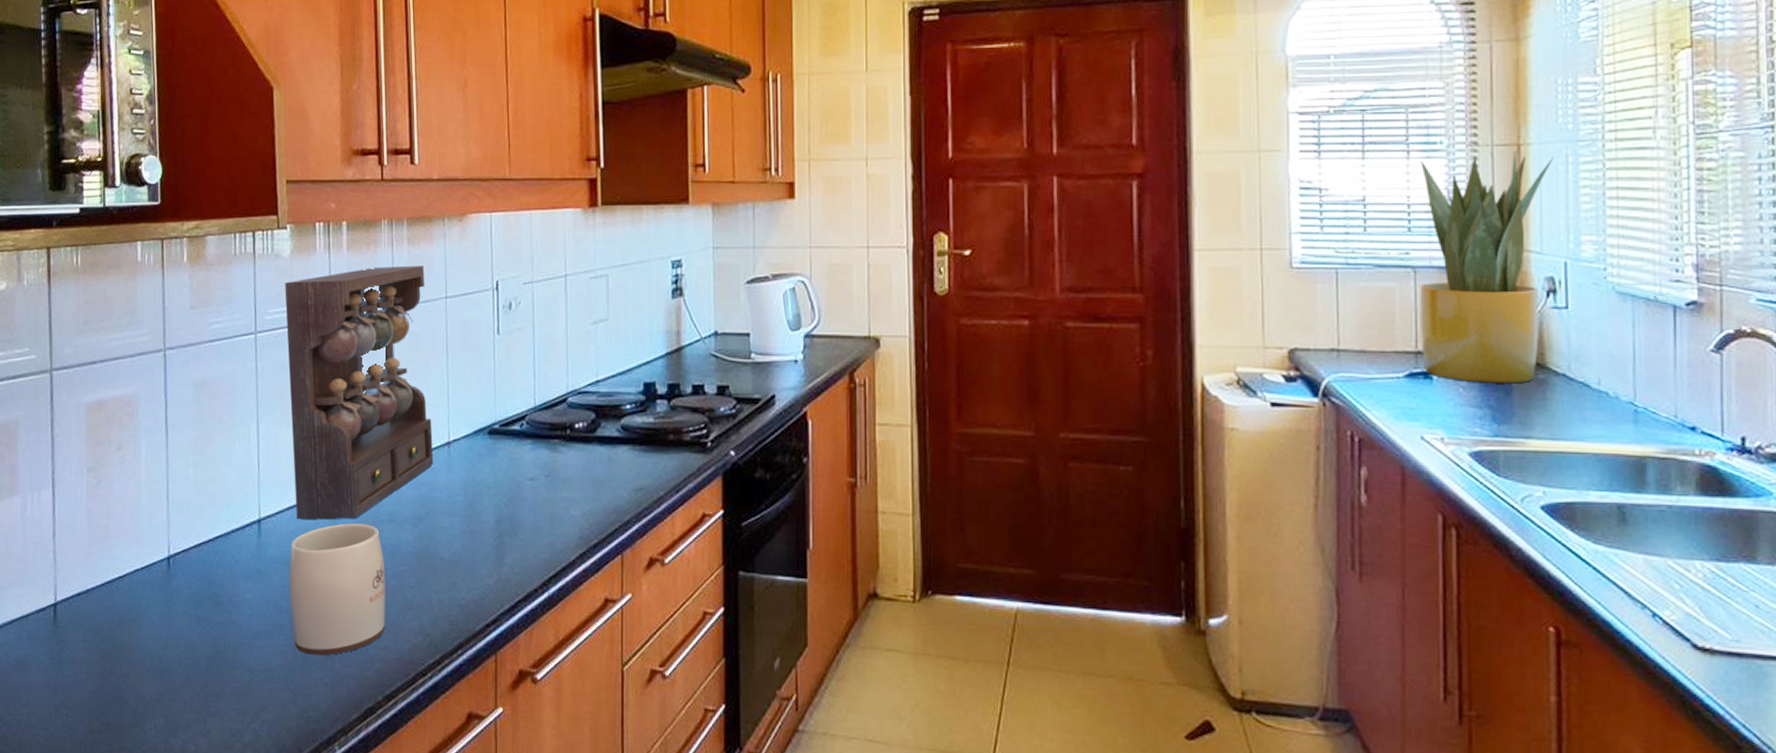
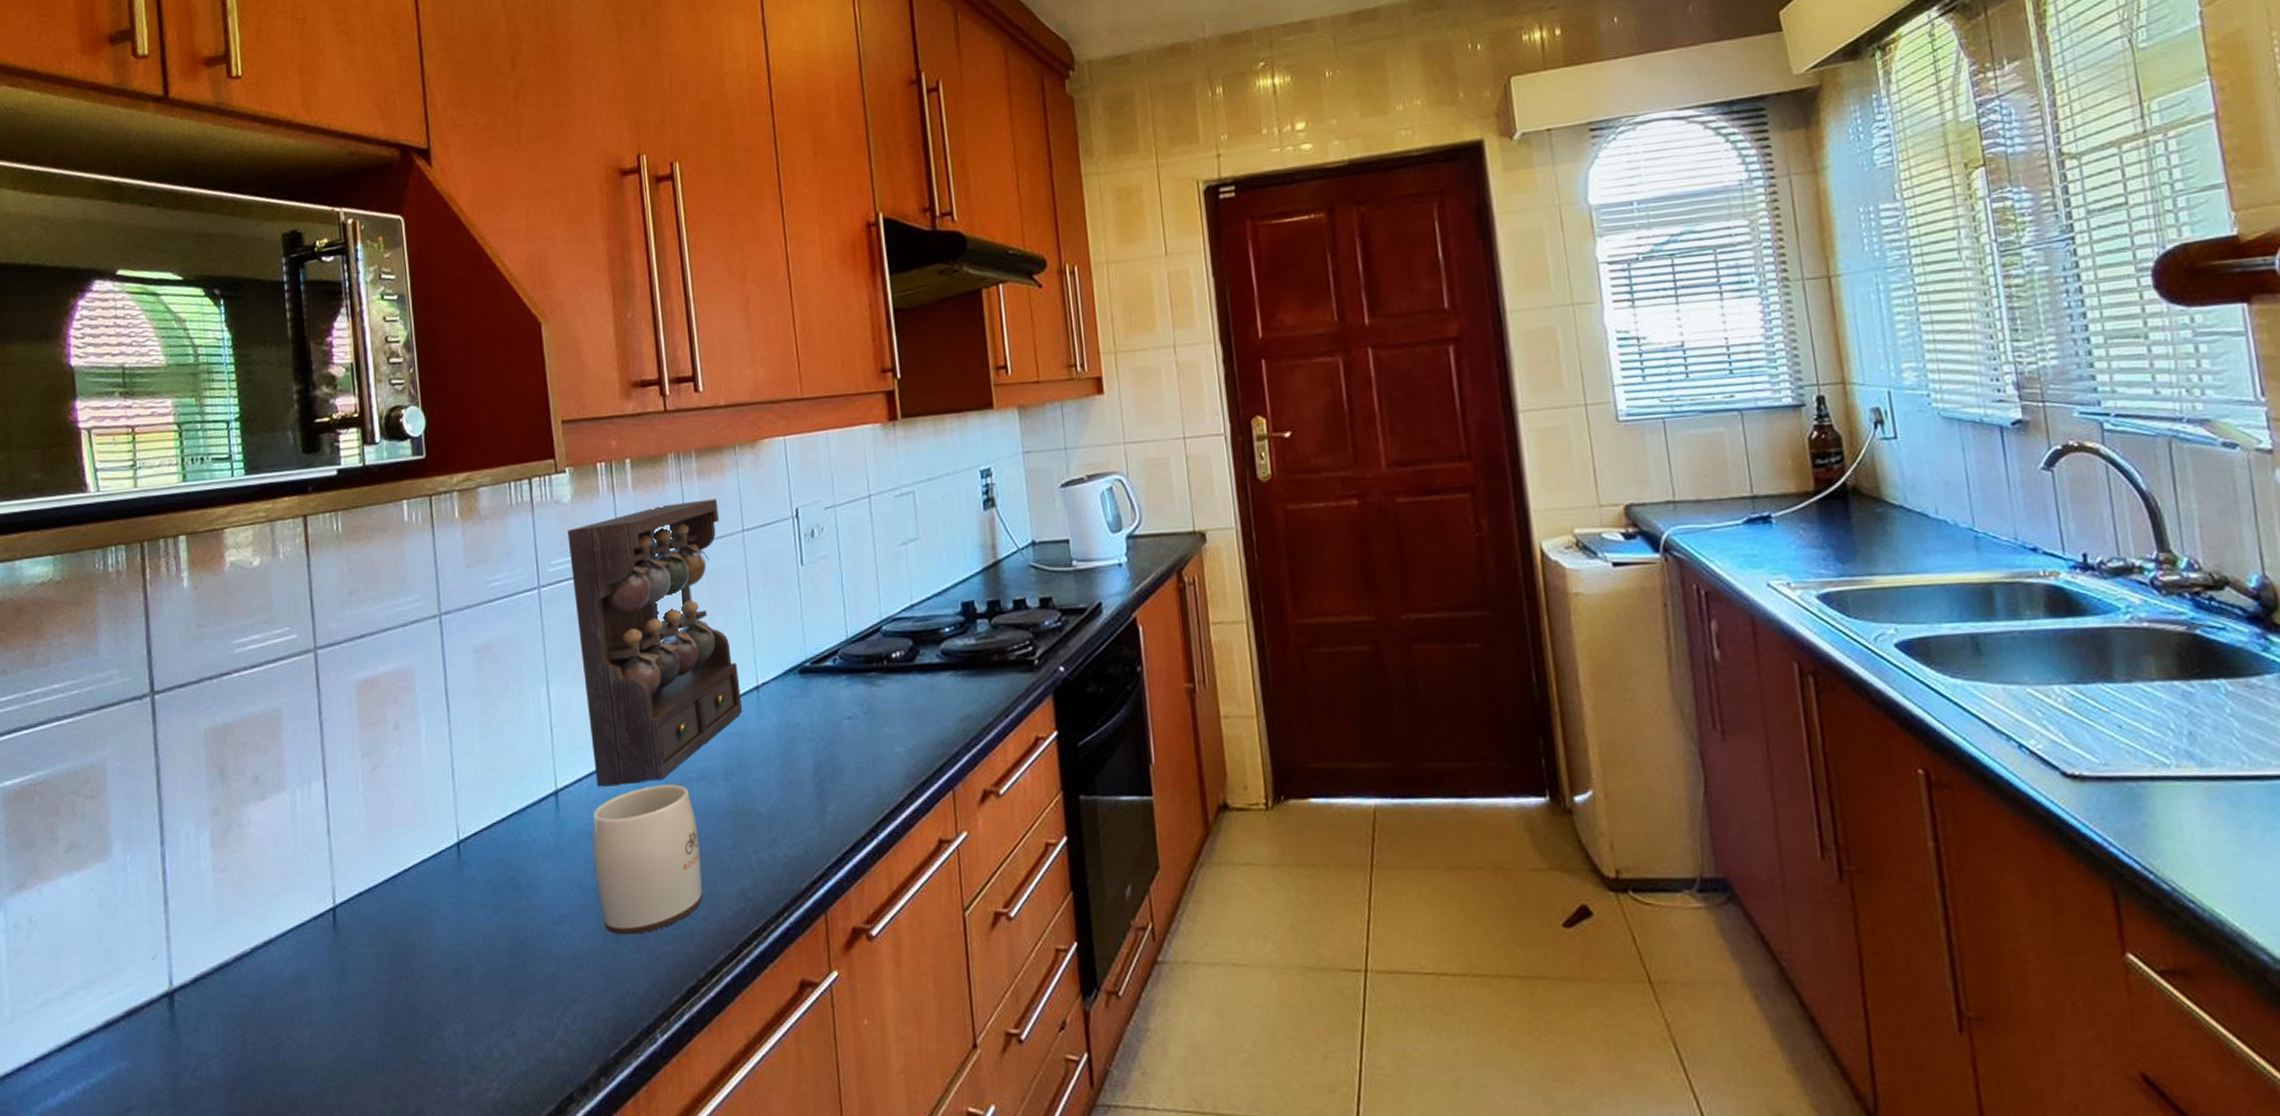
planter: present [1420,151,1555,384] -> none [1734,283,1874,523]

